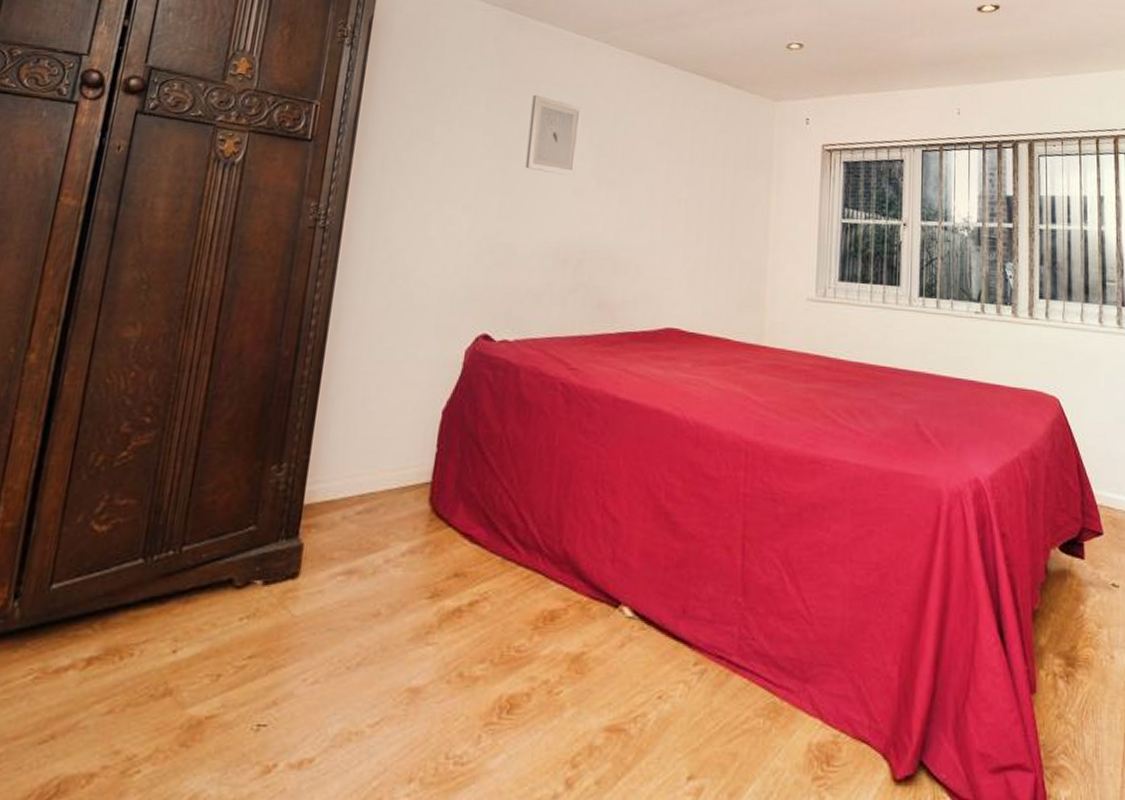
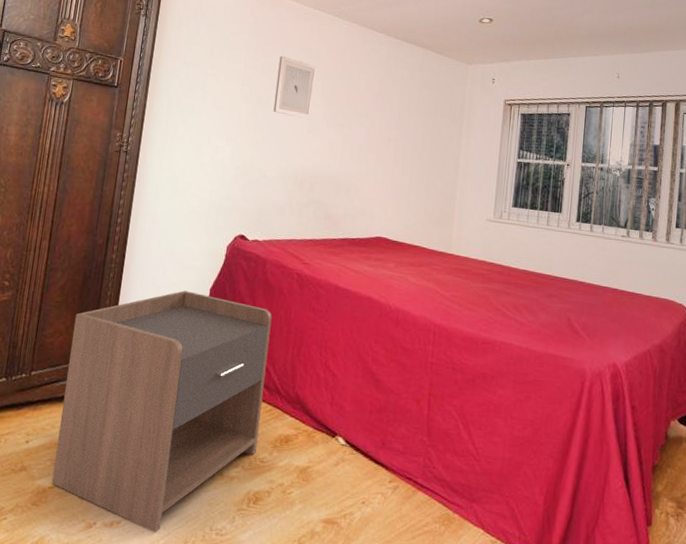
nightstand: none [211,415,529,769] -> present [52,290,272,532]

